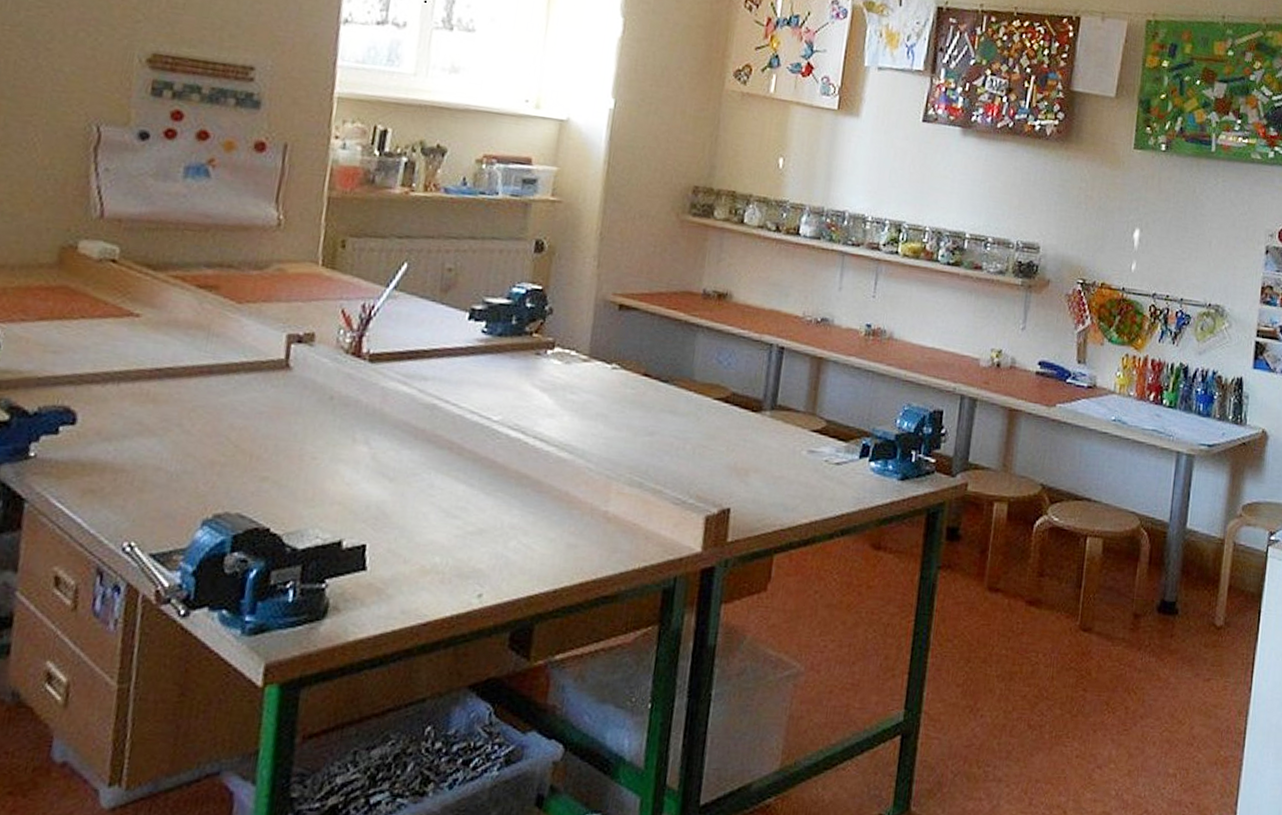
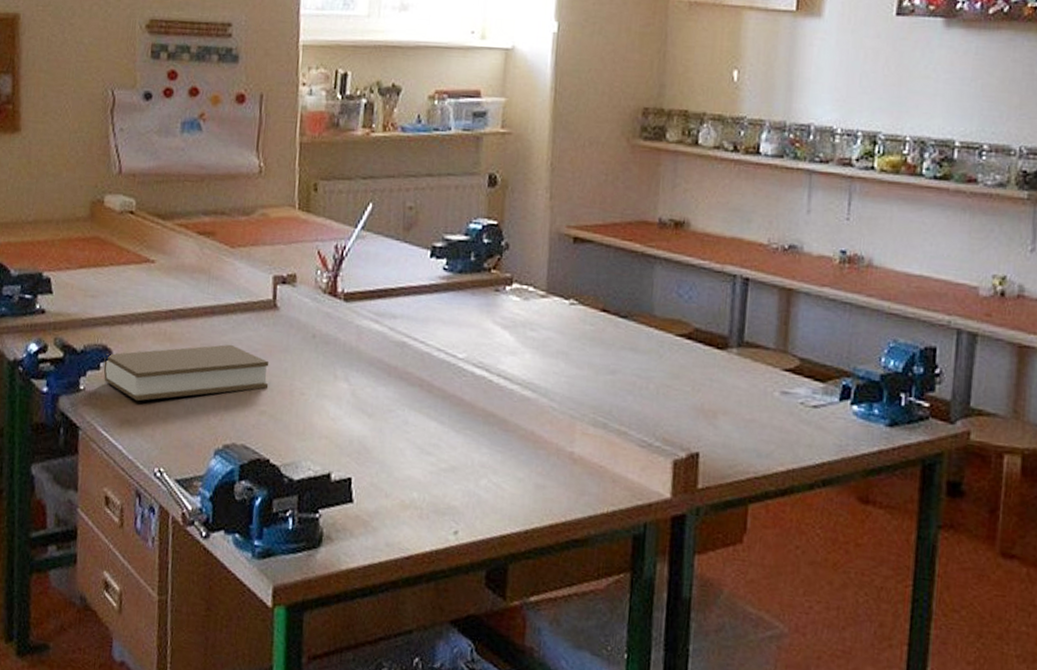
book: none [63,406,276,469] -> present [103,344,269,402]

